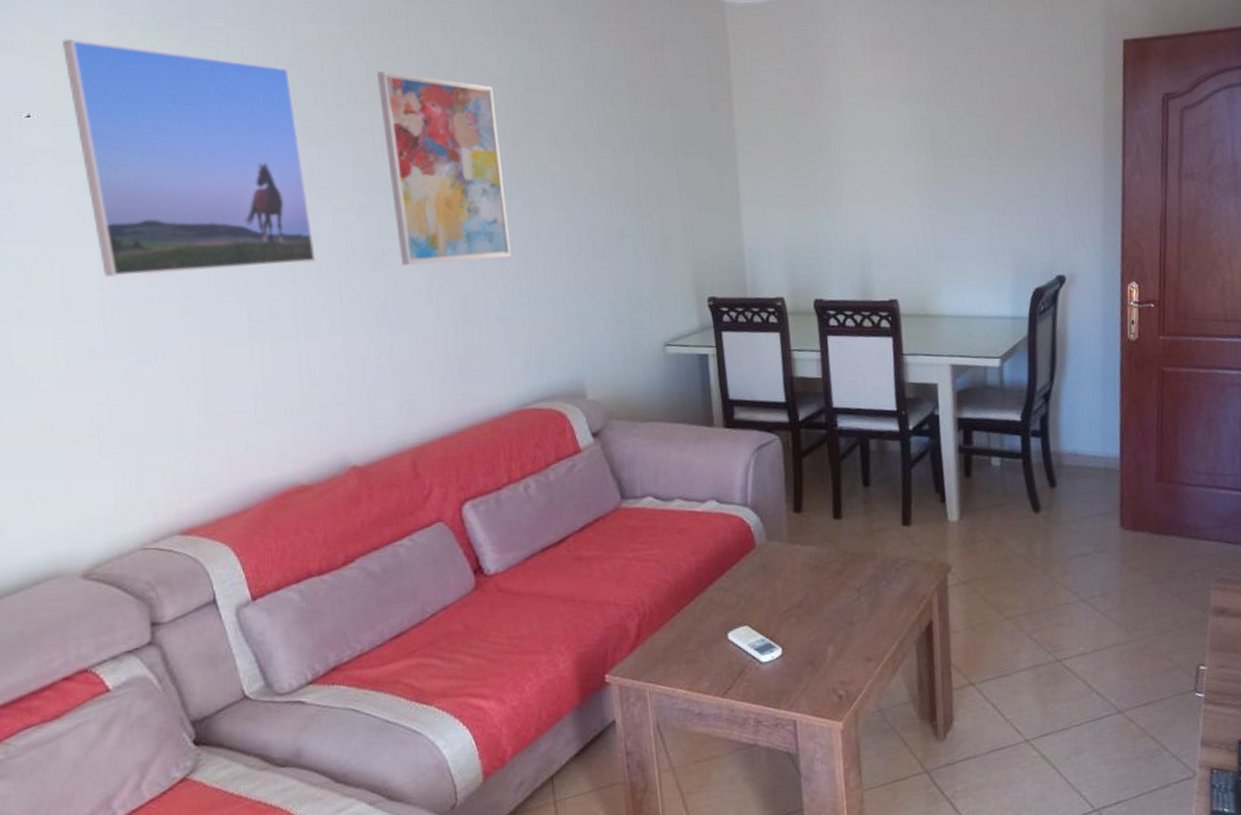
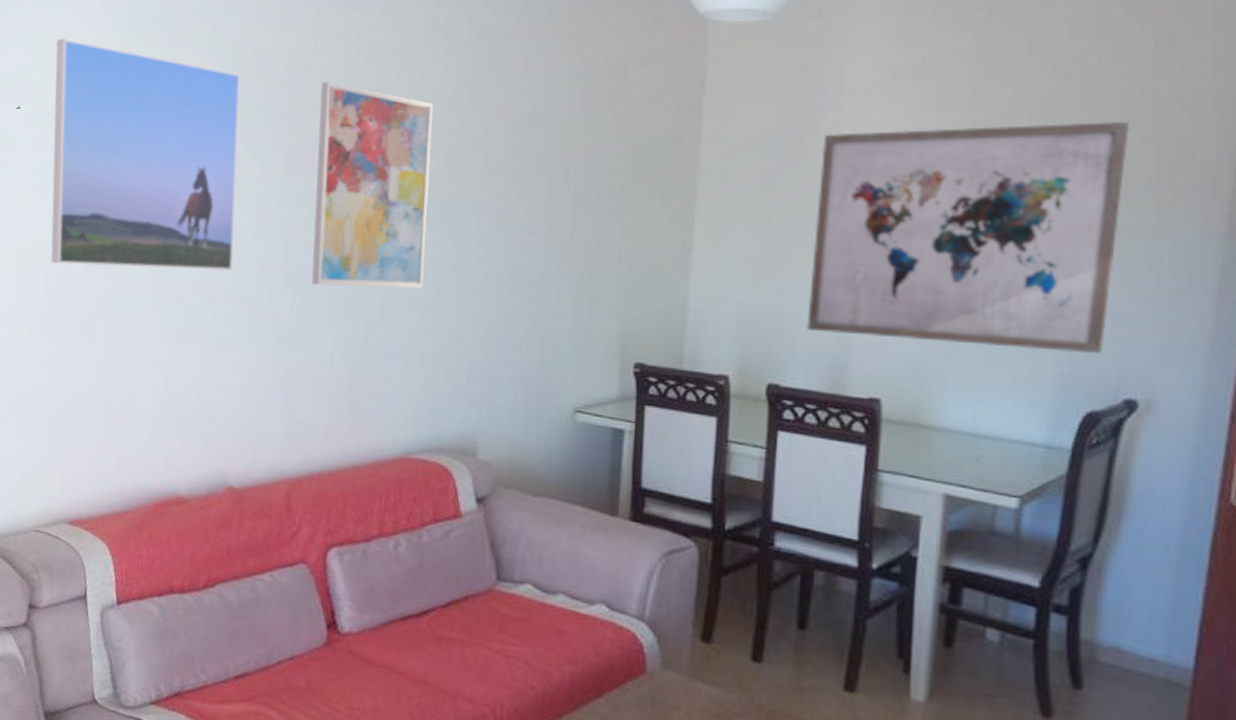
wall art: none [828,71,1040,253] -> present [807,121,1131,355]

